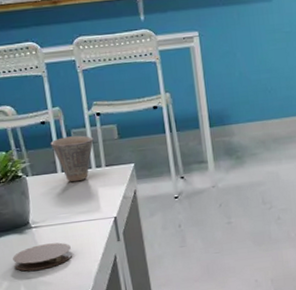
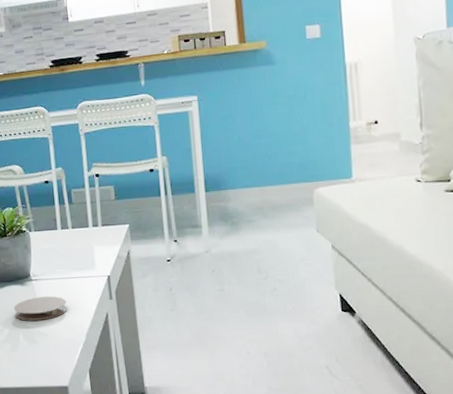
cup: present [50,135,94,182] -> none [52,195,92,240]

